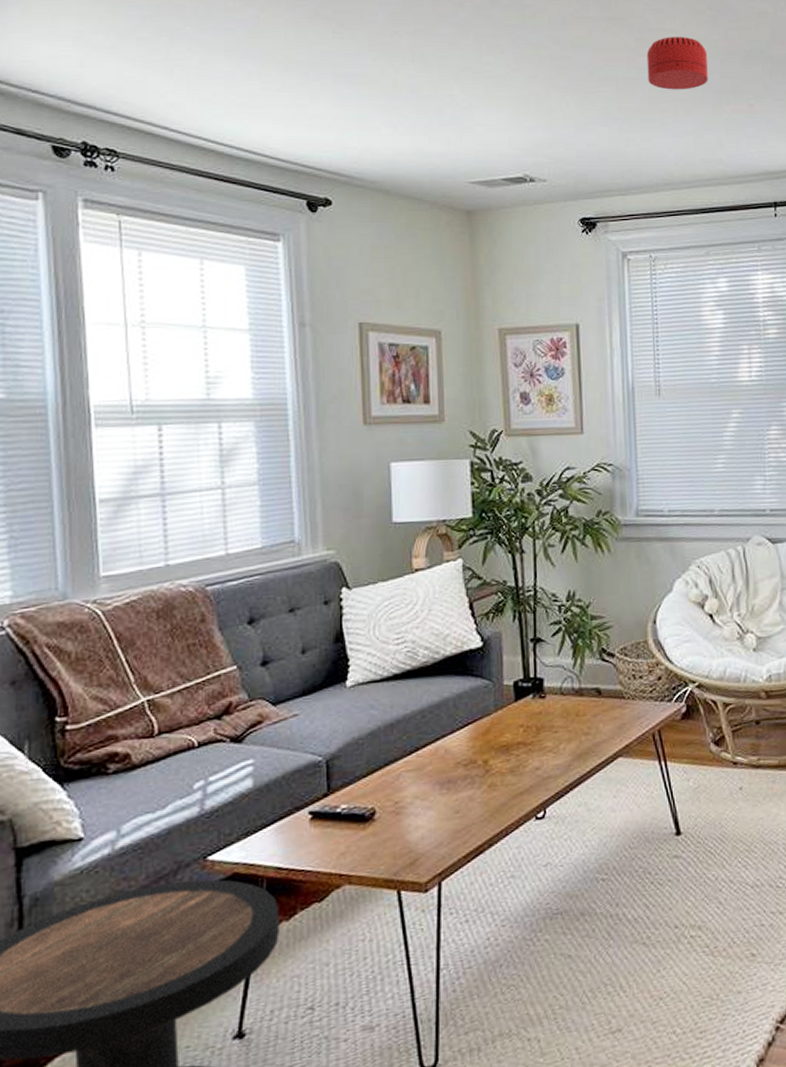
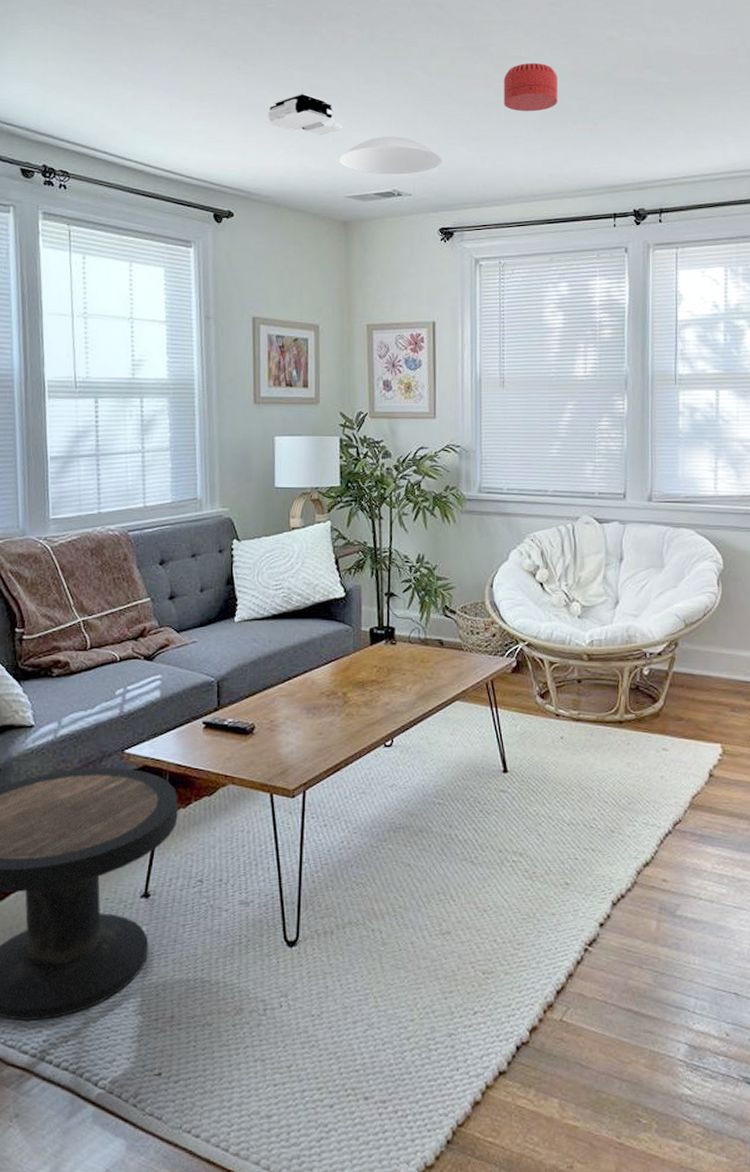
ceiling light: none [371,63,581,158] -> present [268,93,442,175]

